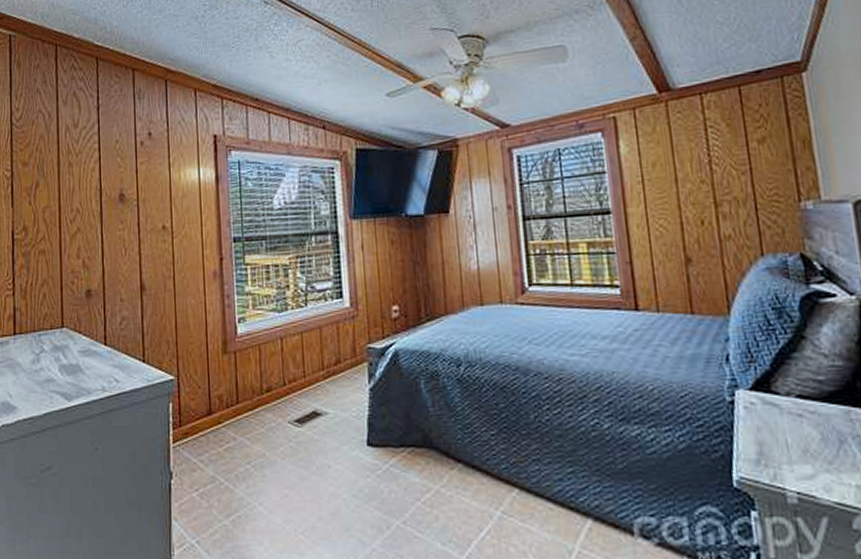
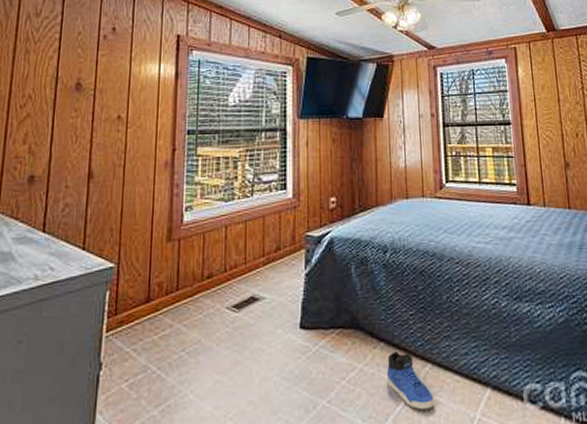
sneaker: none [466,473,524,538] -> present [386,351,435,410]

